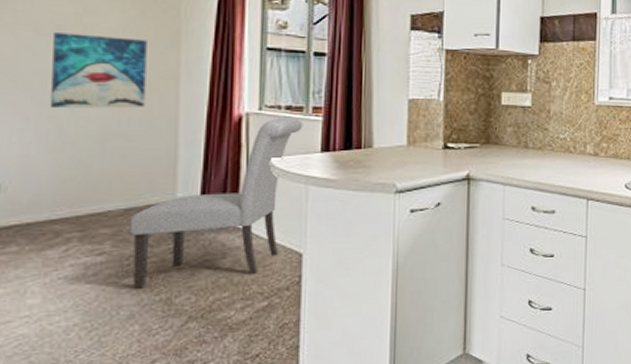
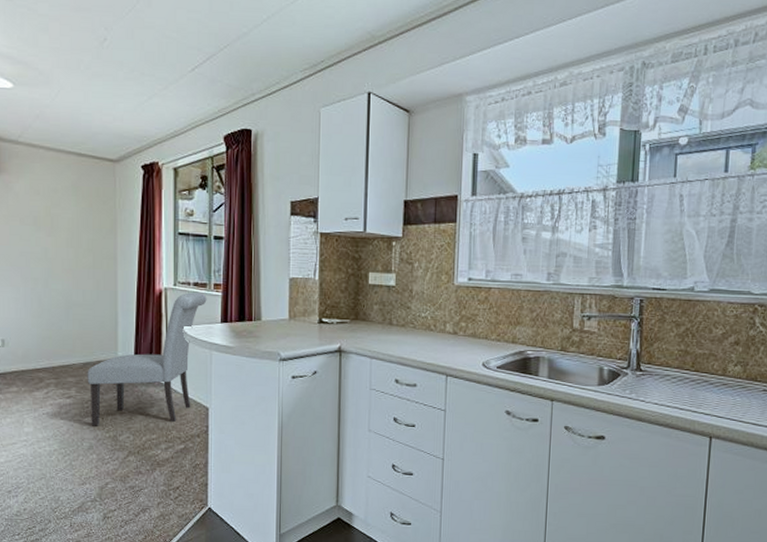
wall art: present [49,32,147,109] -> none [32,222,94,283]

